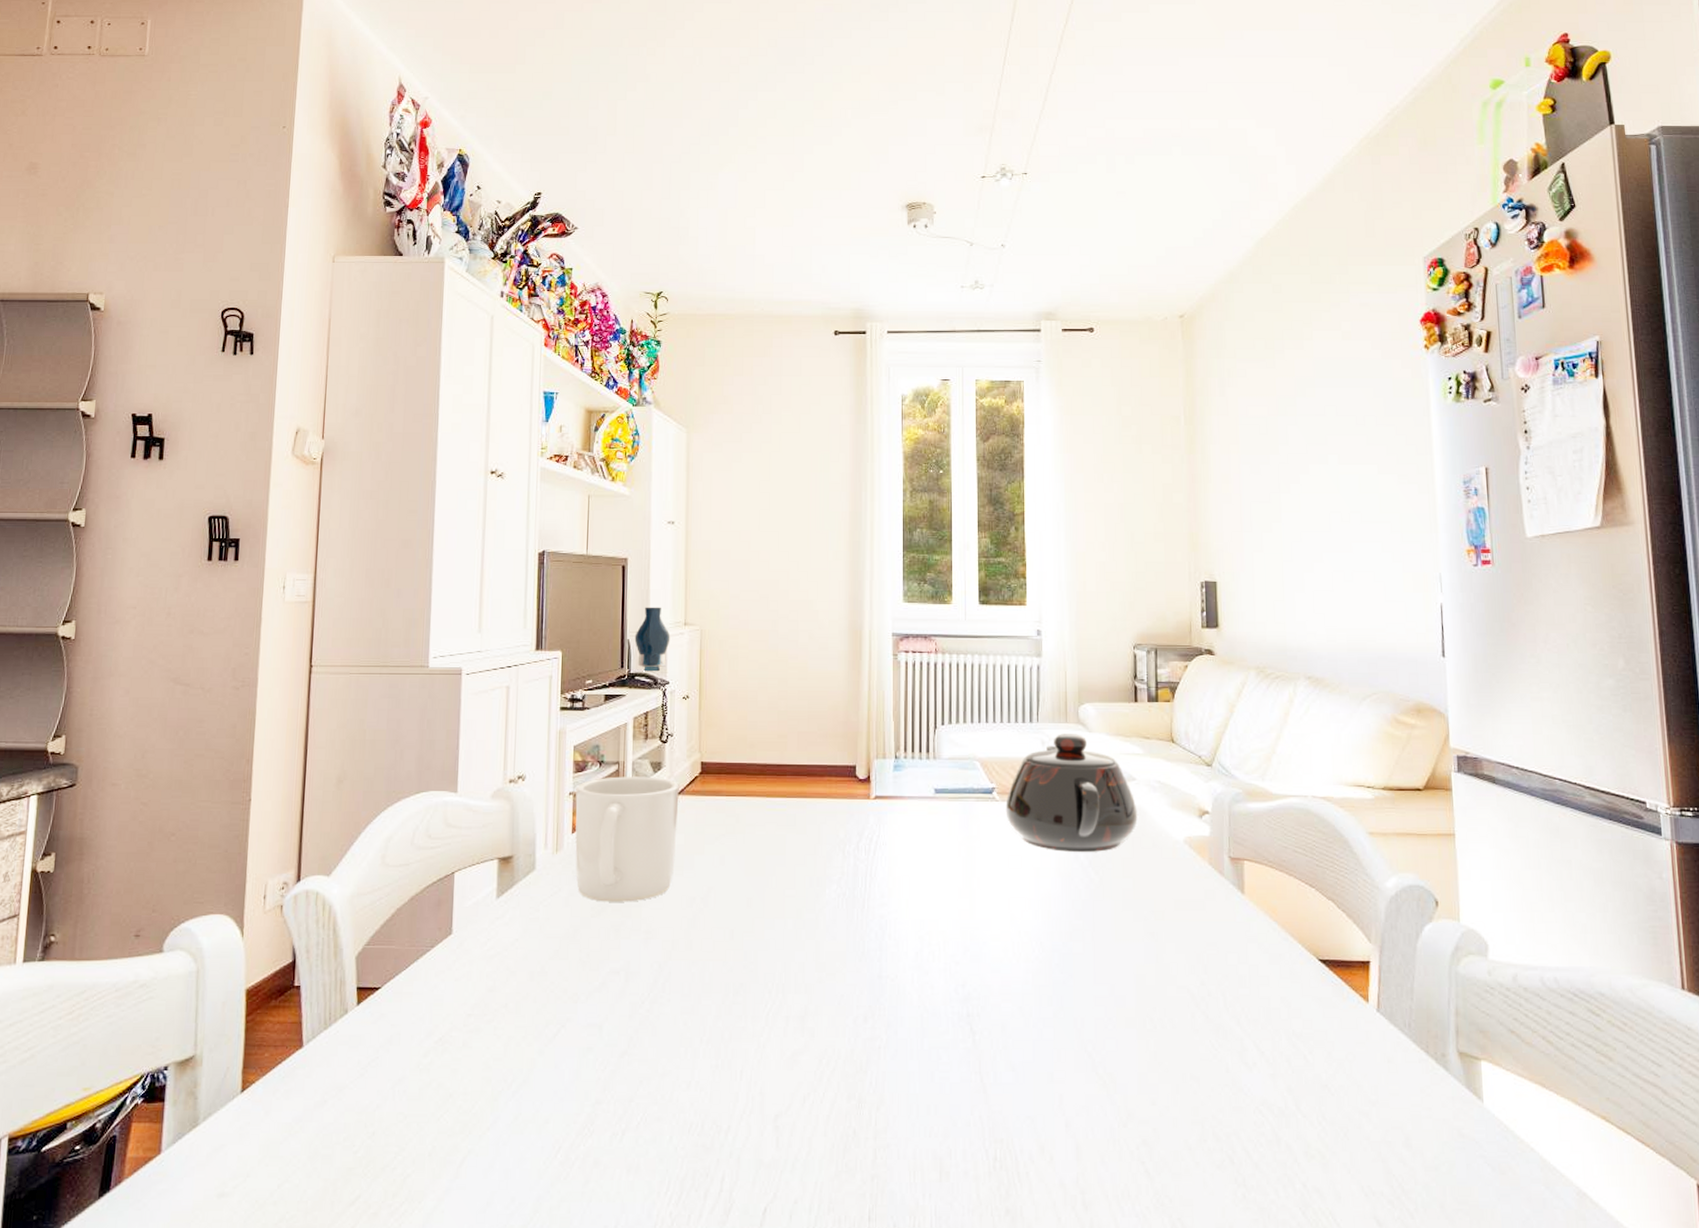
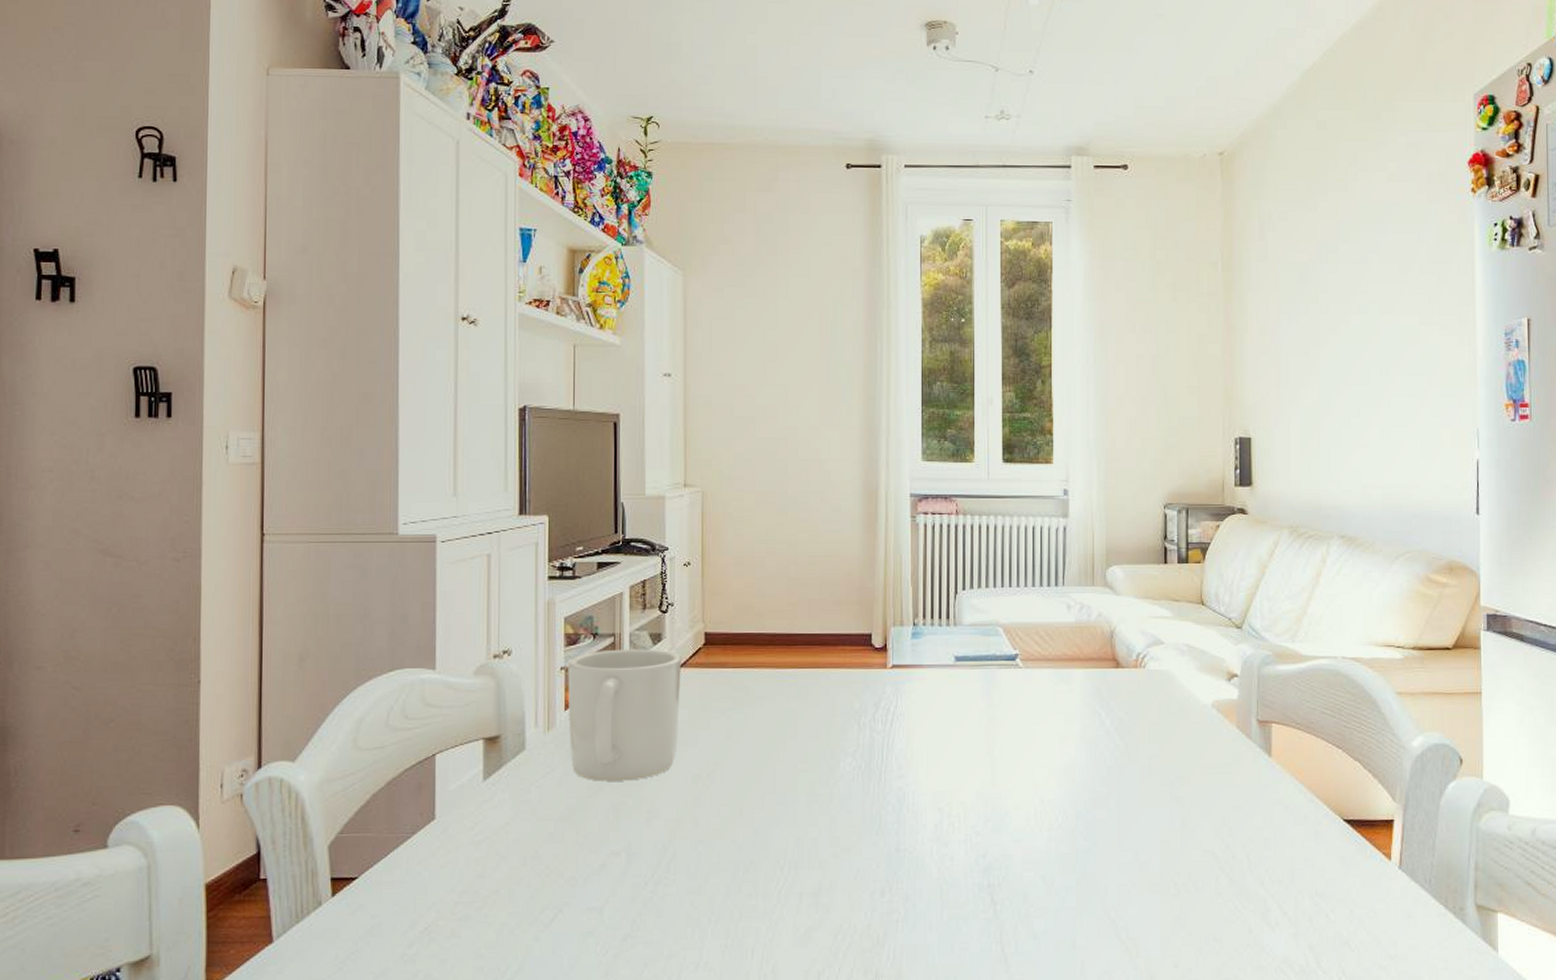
vase: present [634,607,670,672] -> none [629,467,669,537]
teapot: present [1005,734,1138,852] -> none [1029,597,1165,718]

